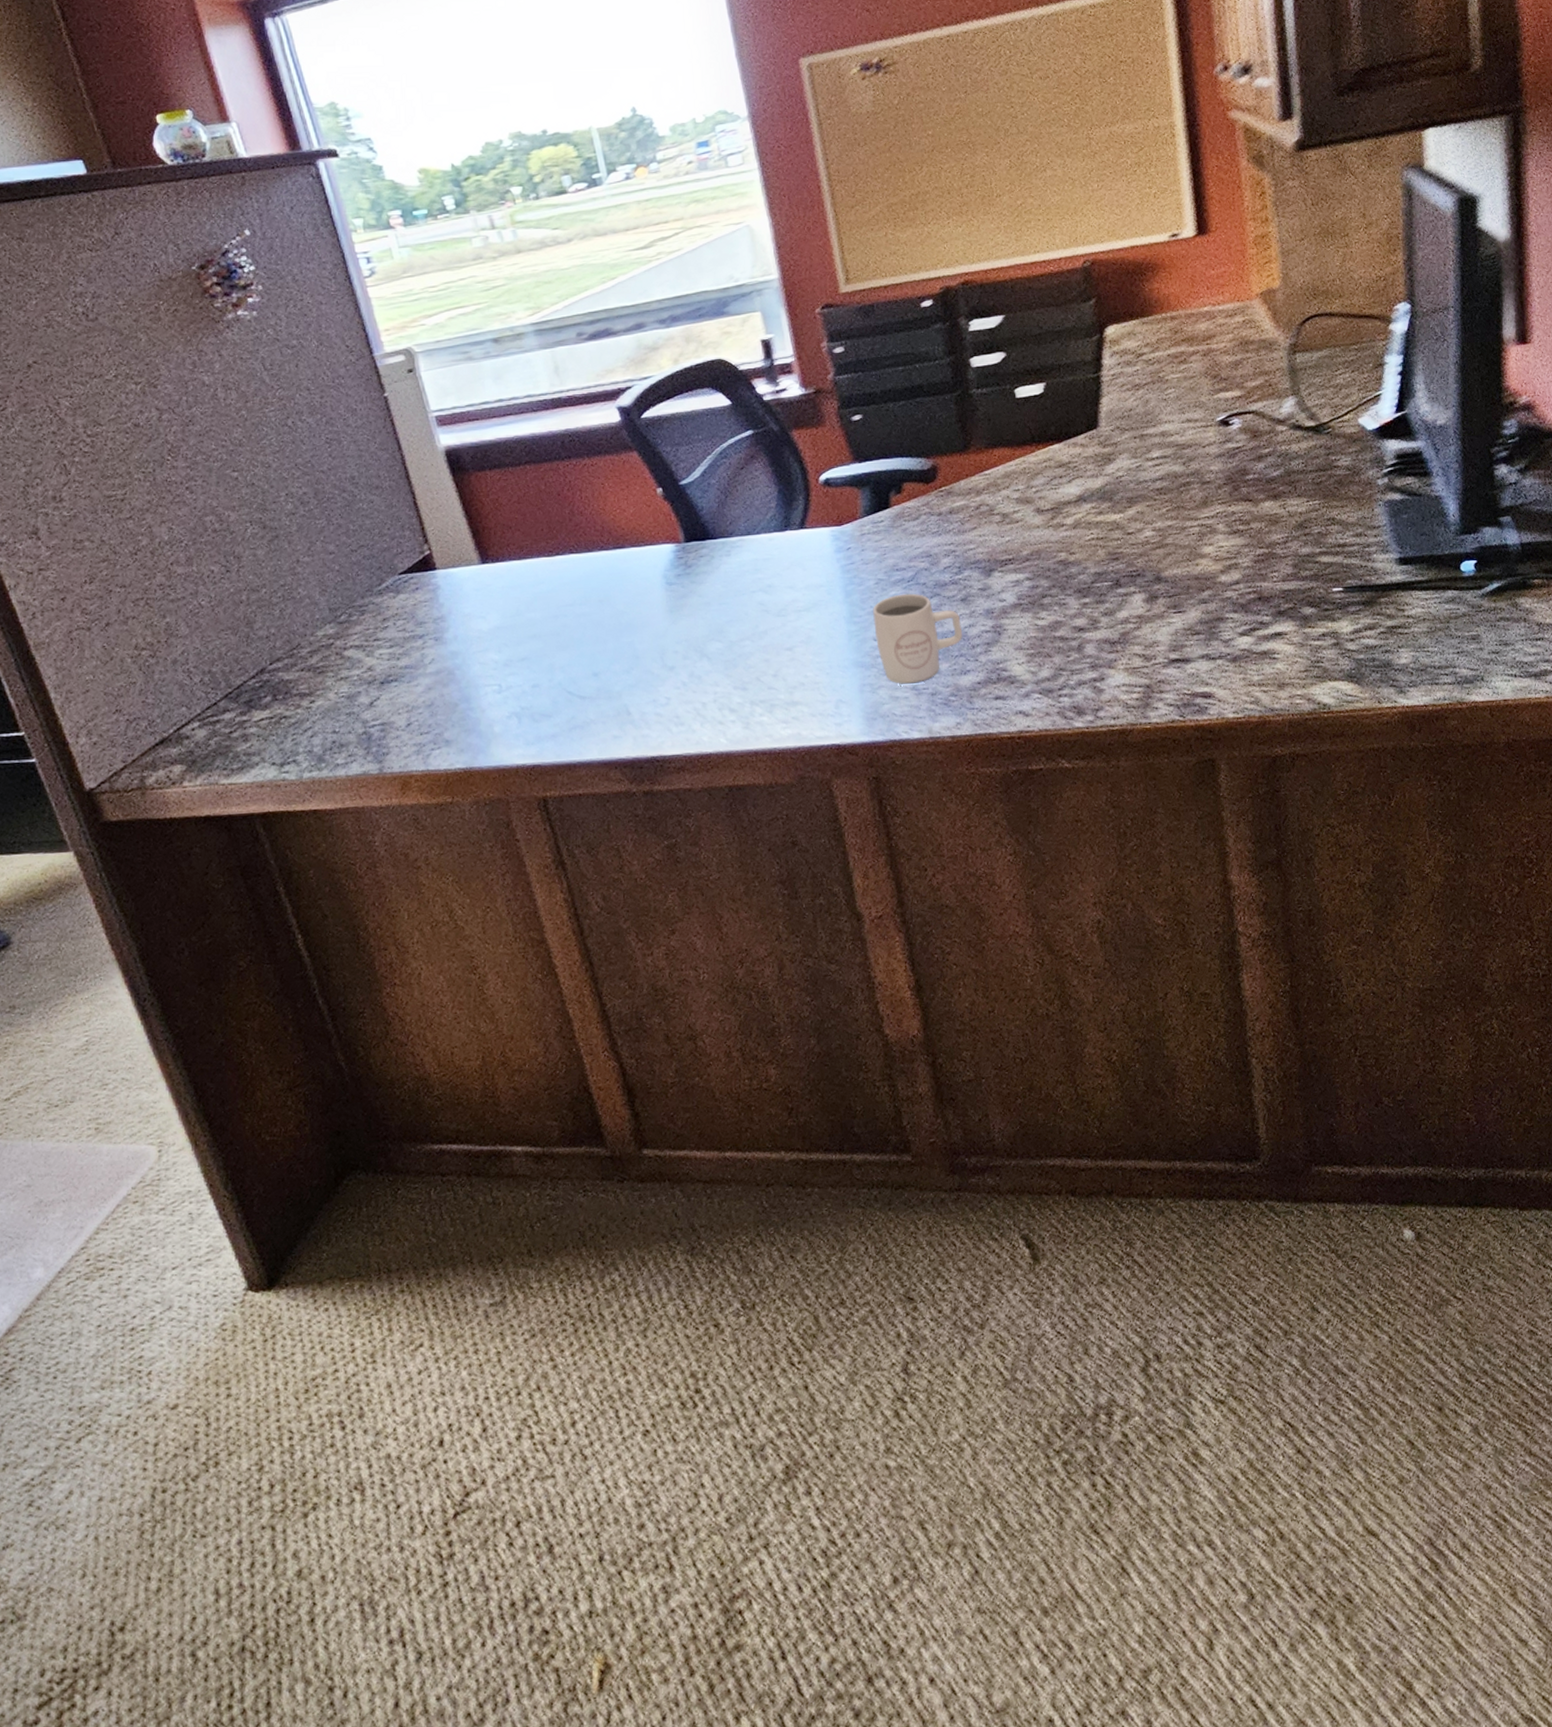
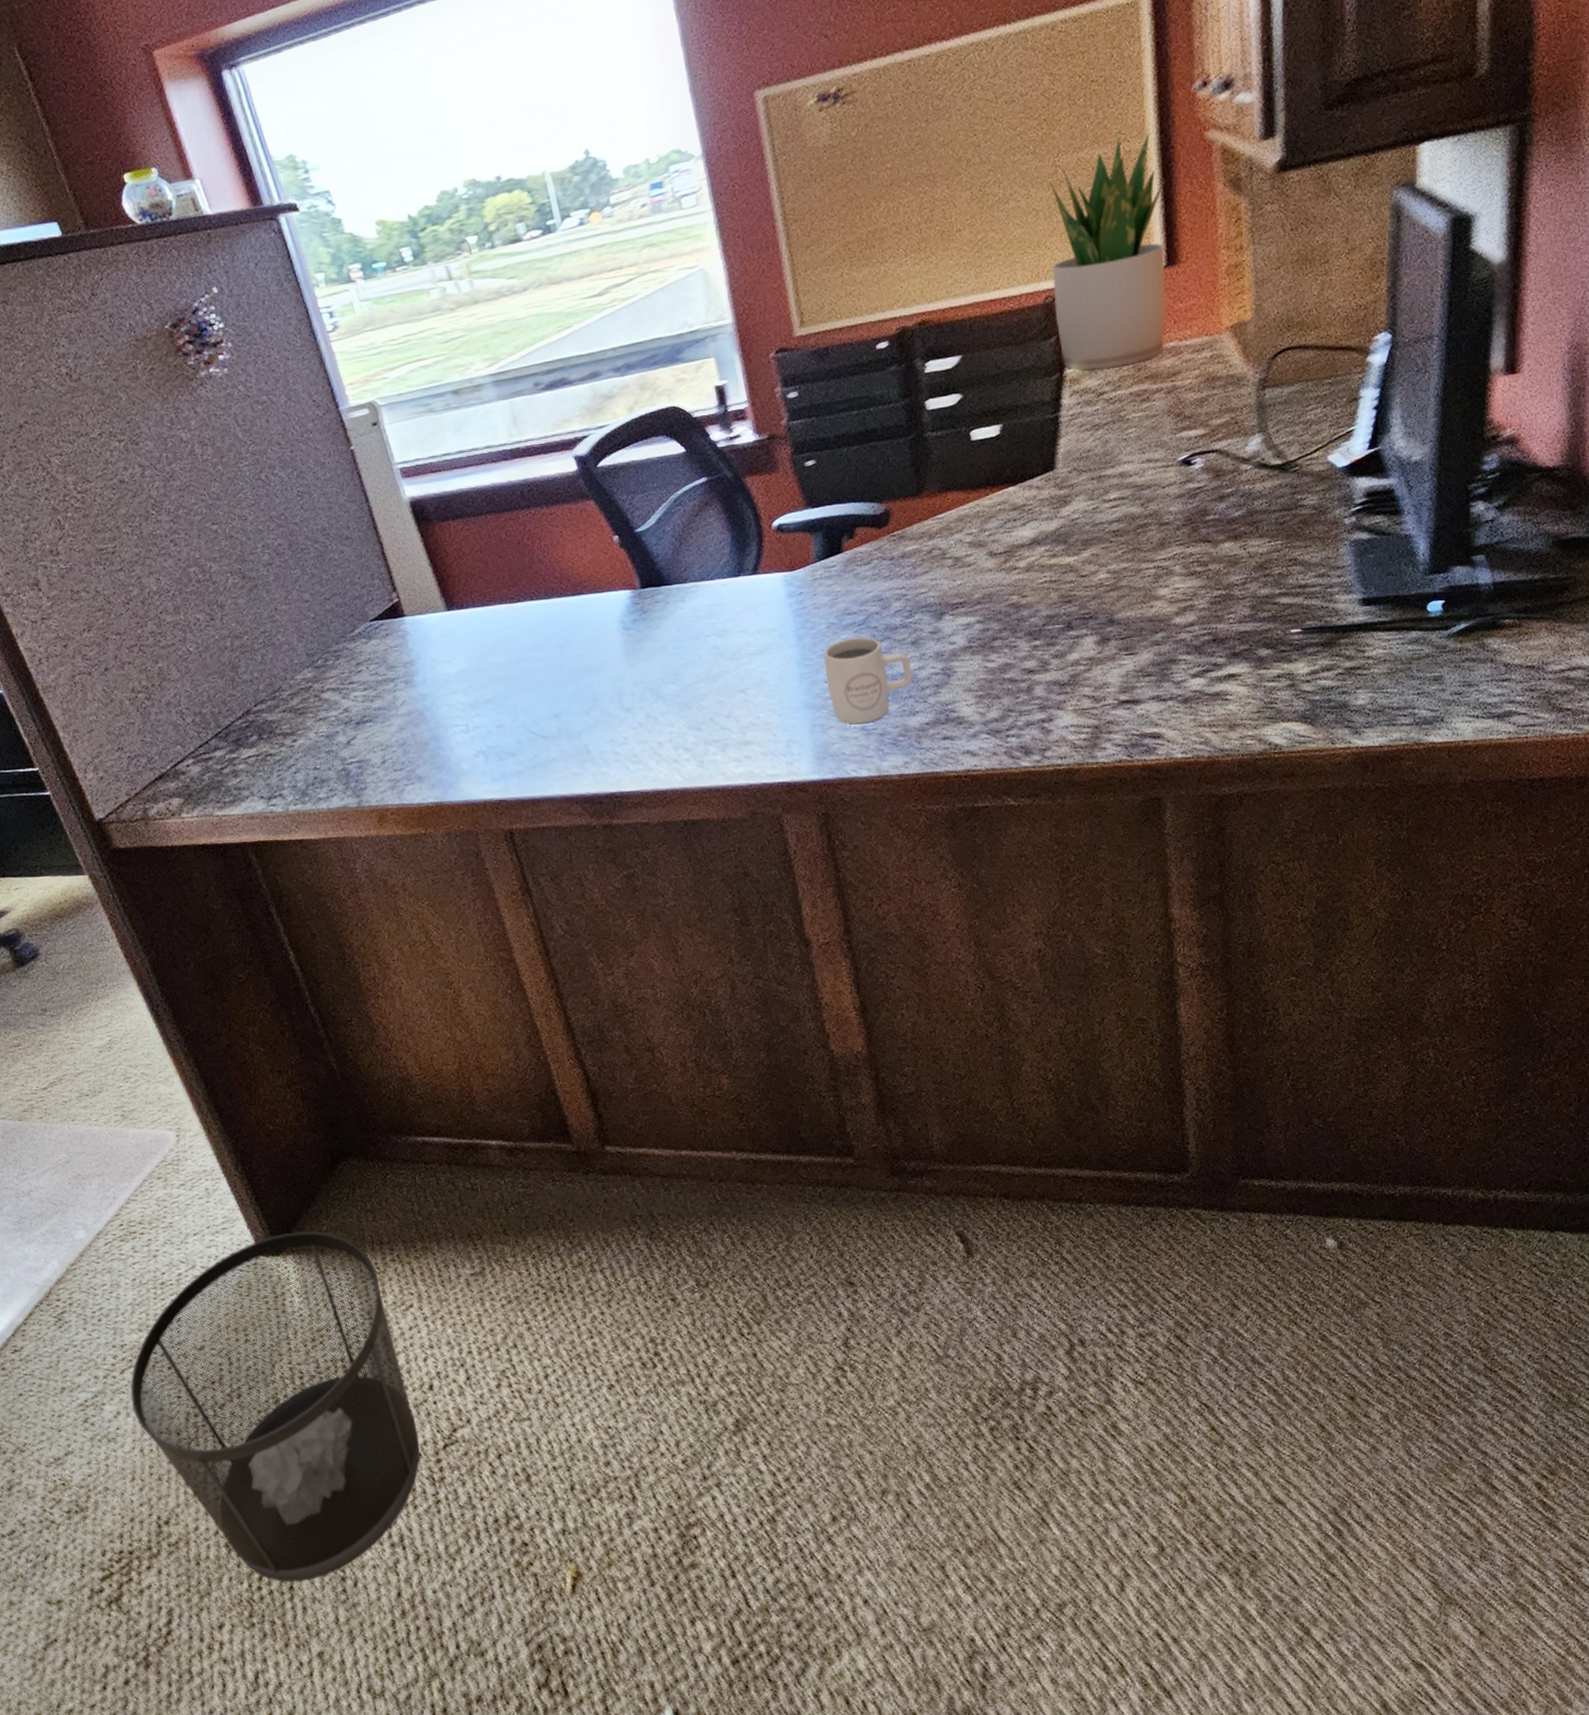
waste bin: none [86,1259,426,1697] -> present [130,1231,420,1582]
planter: none [1083,111,1199,332] -> present [1049,133,1166,370]

